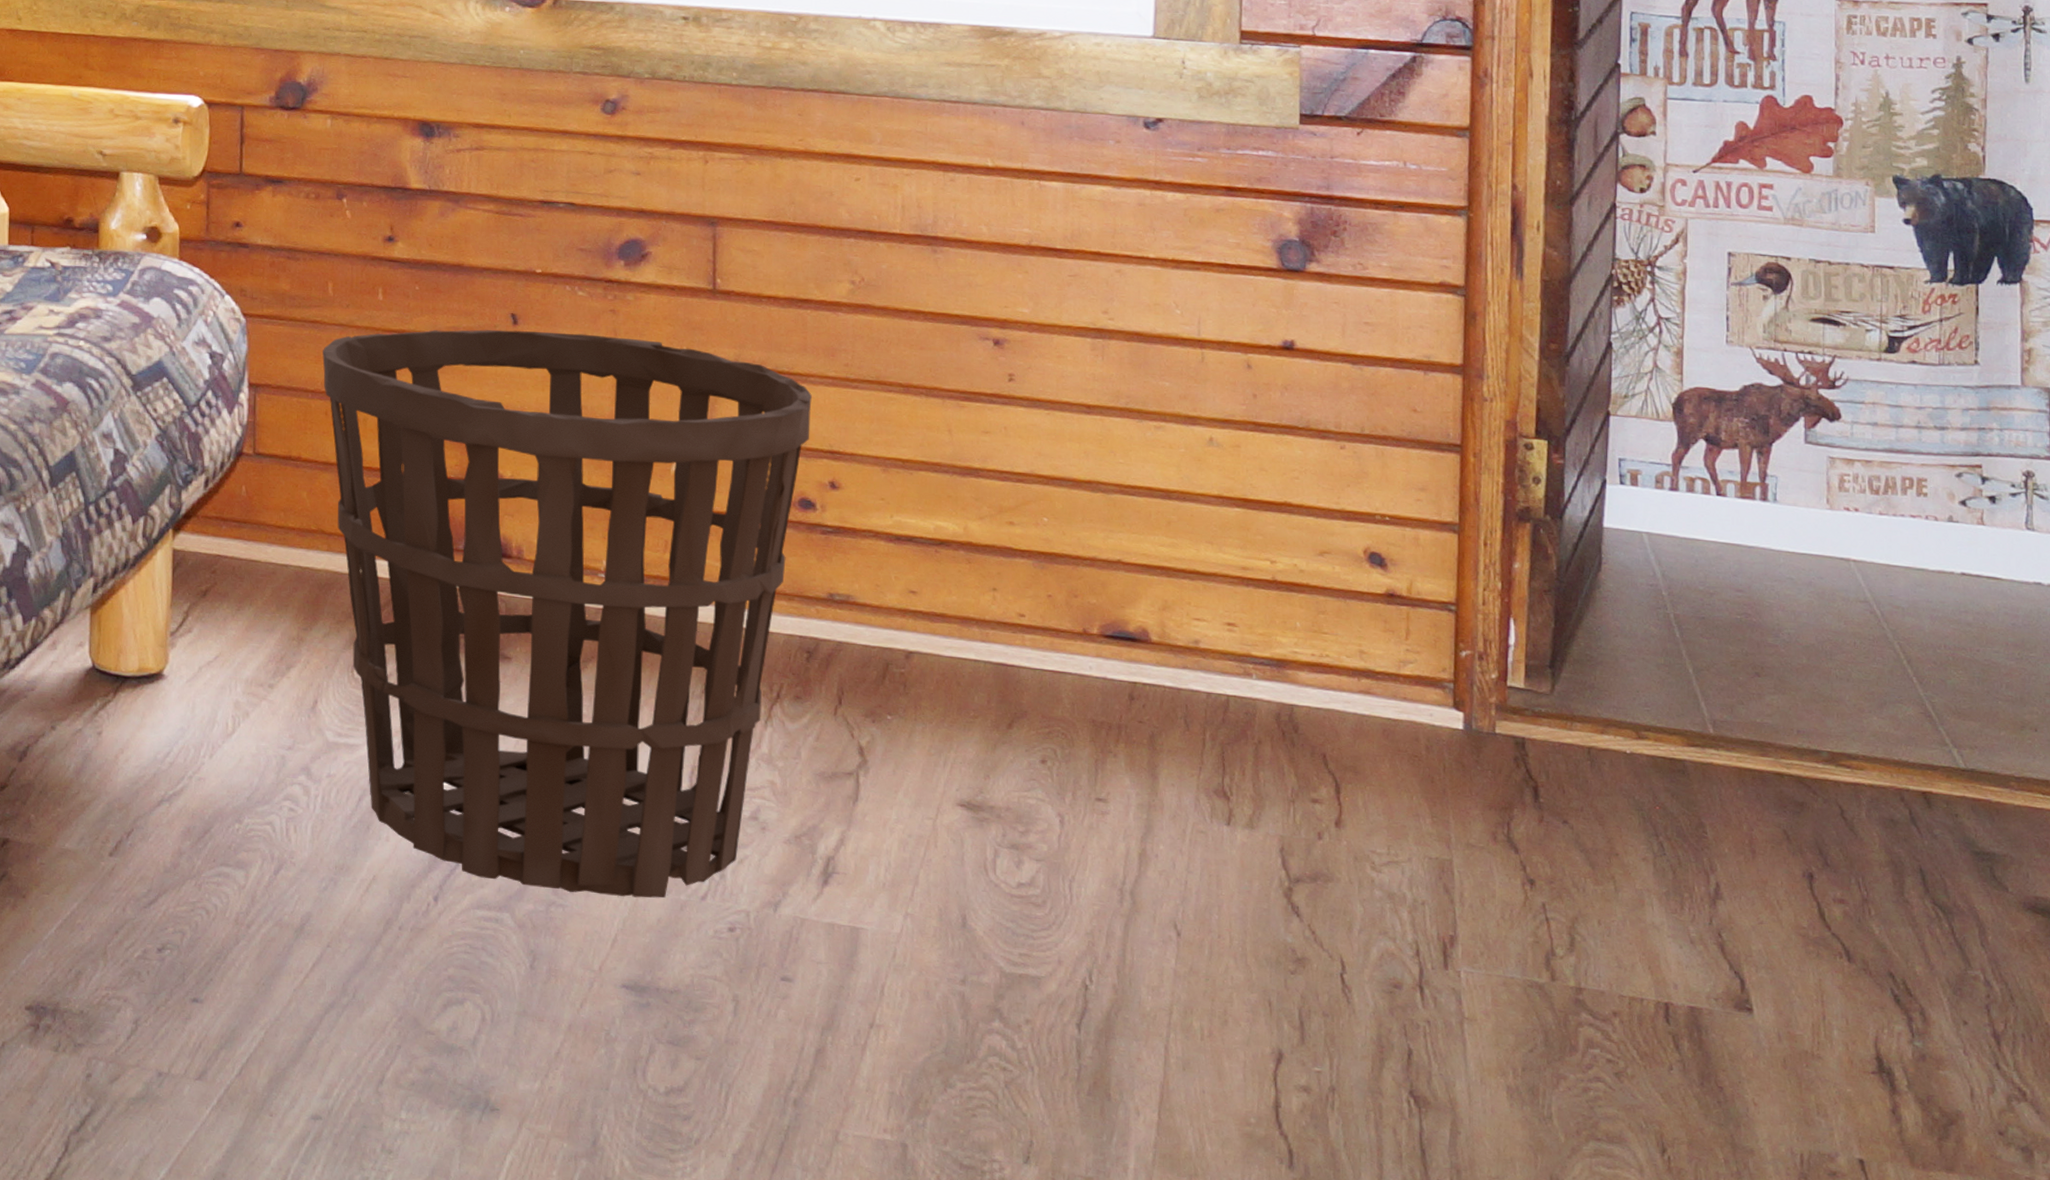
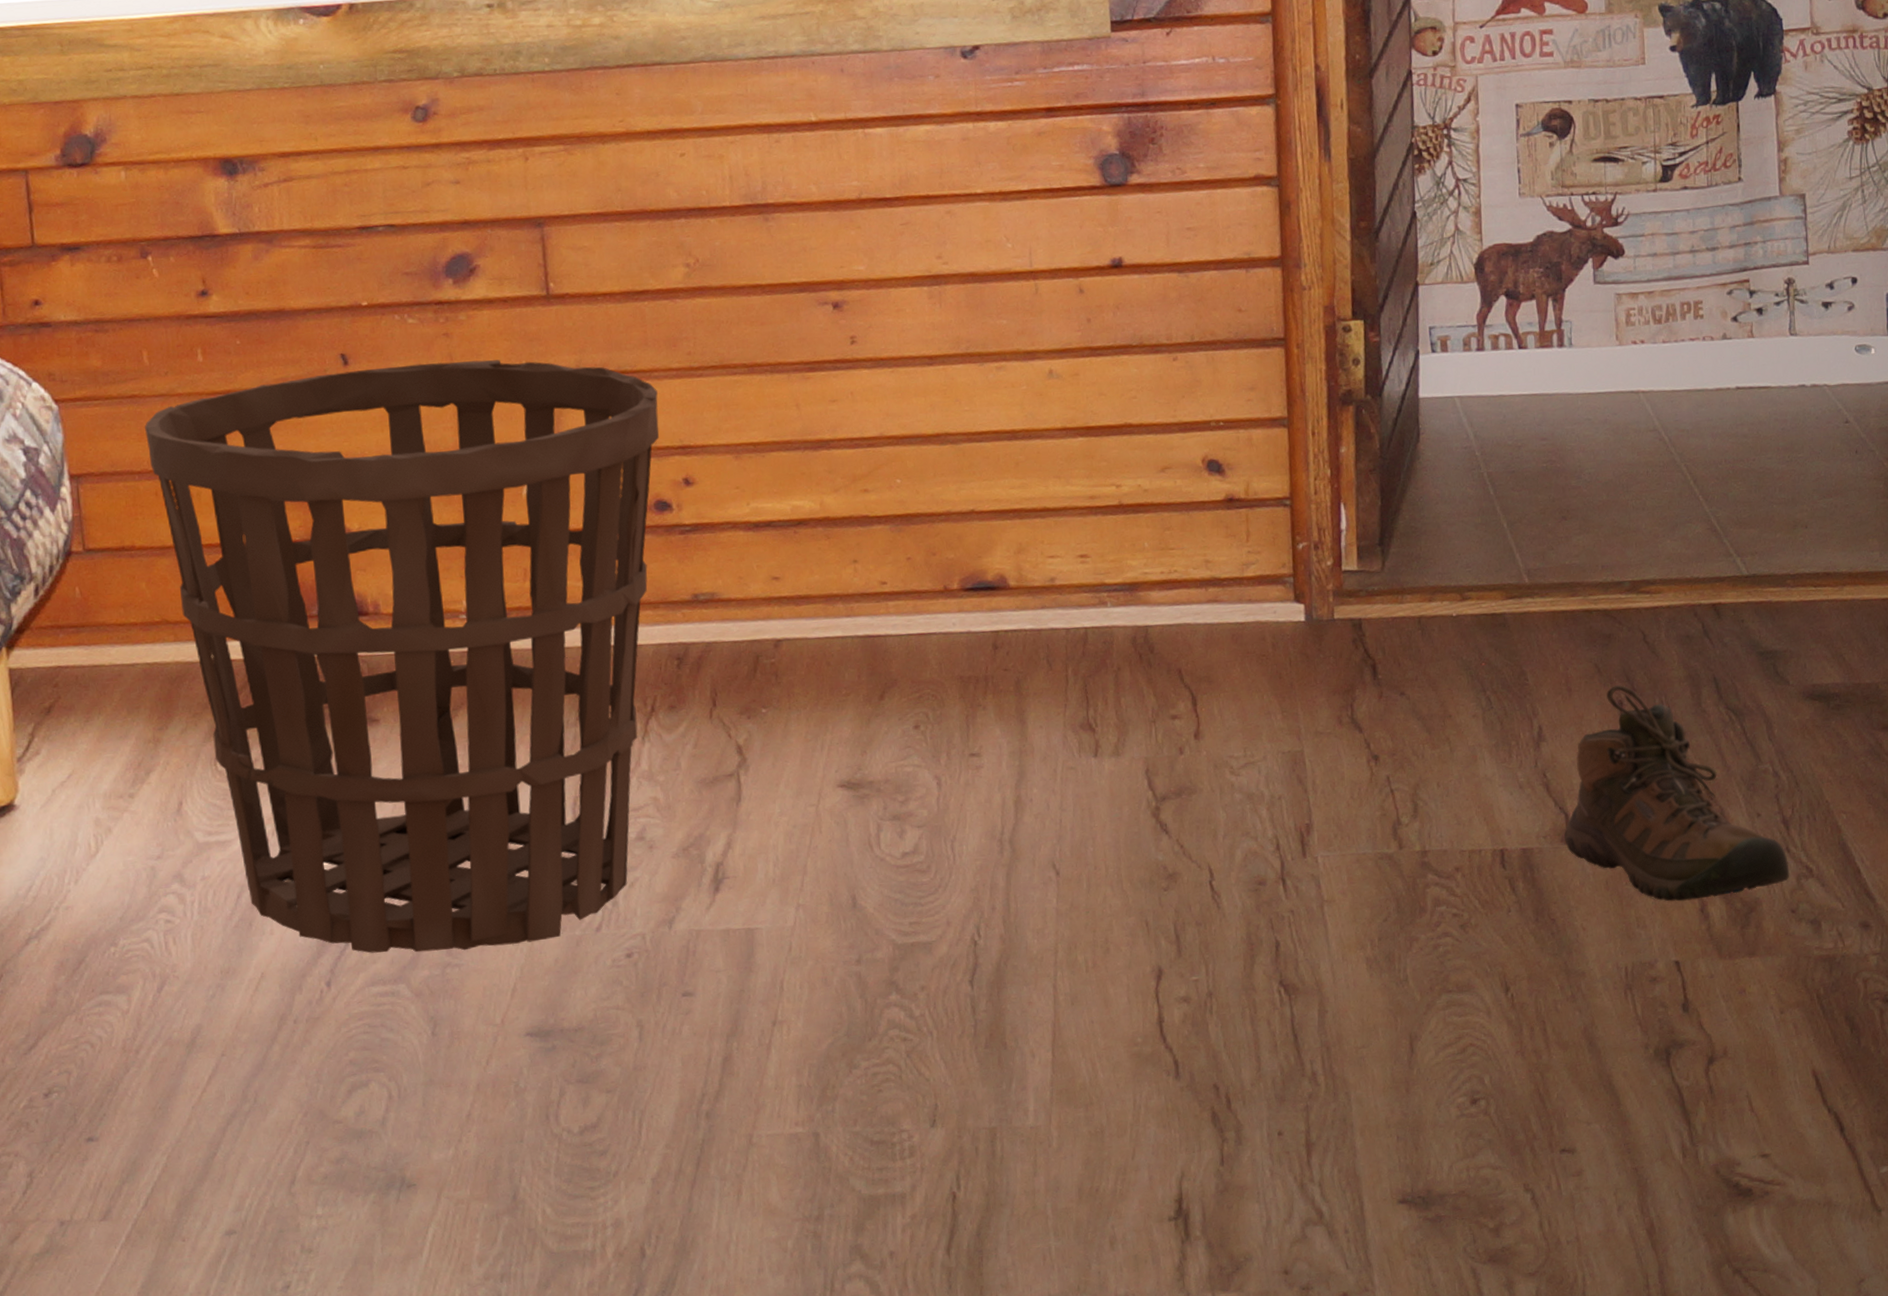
hiking boot: none [1739,856,1999,1102] -> present [1564,684,1790,902]

